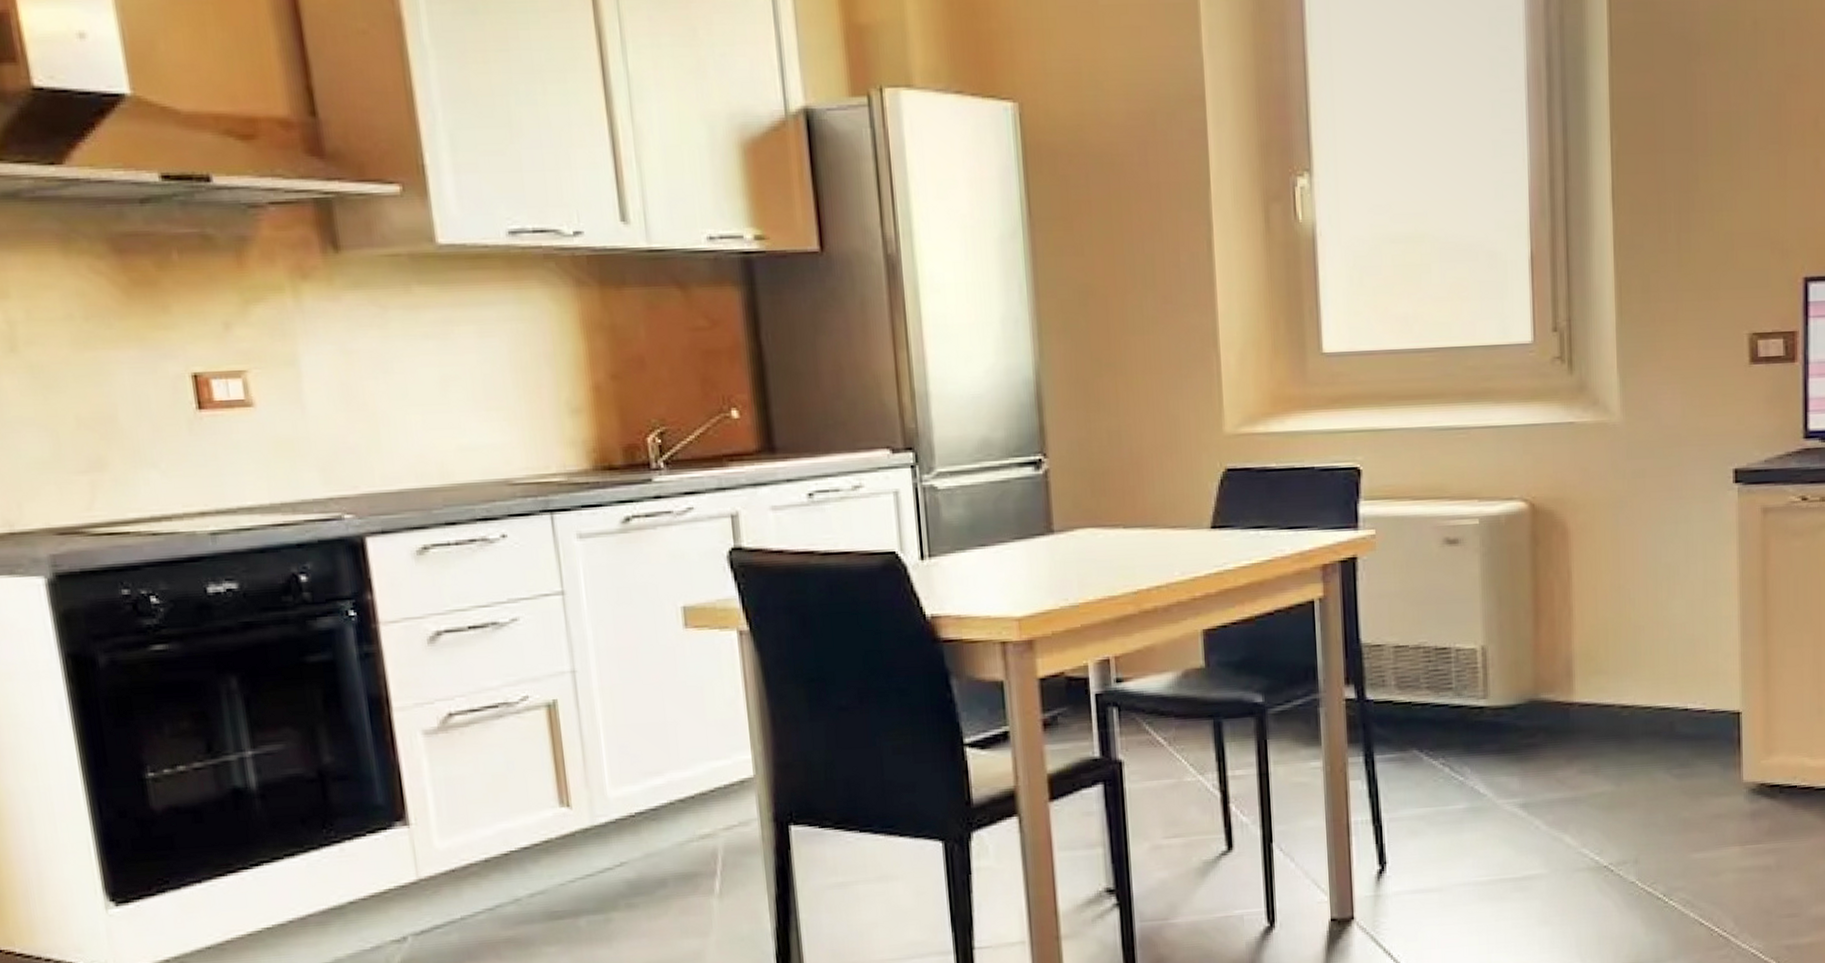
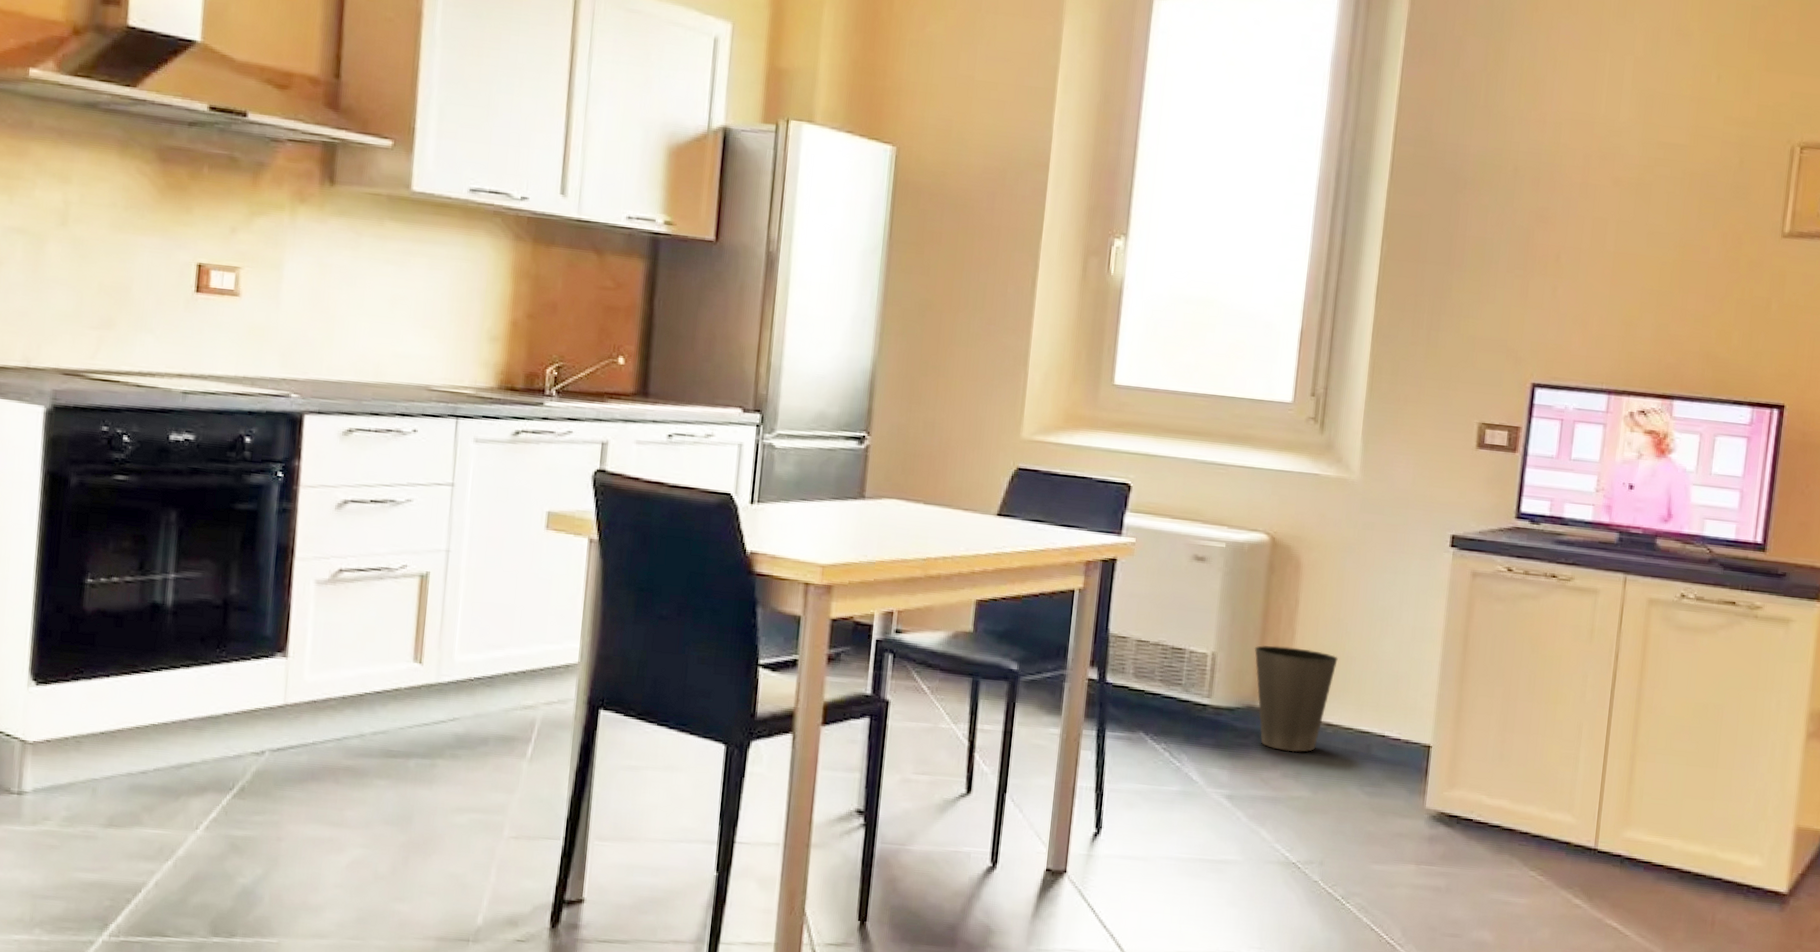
waste basket: none [1528,625,1624,745] -> present [1254,645,1338,753]

